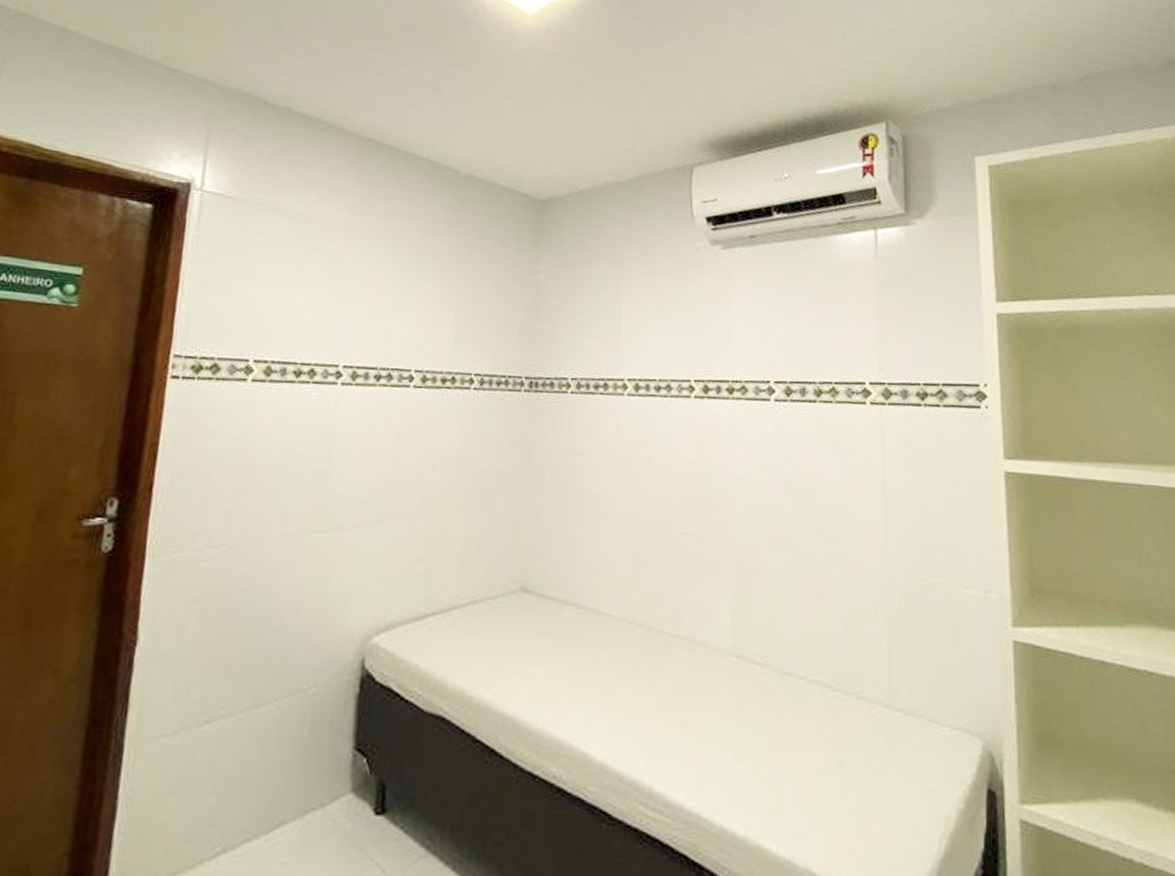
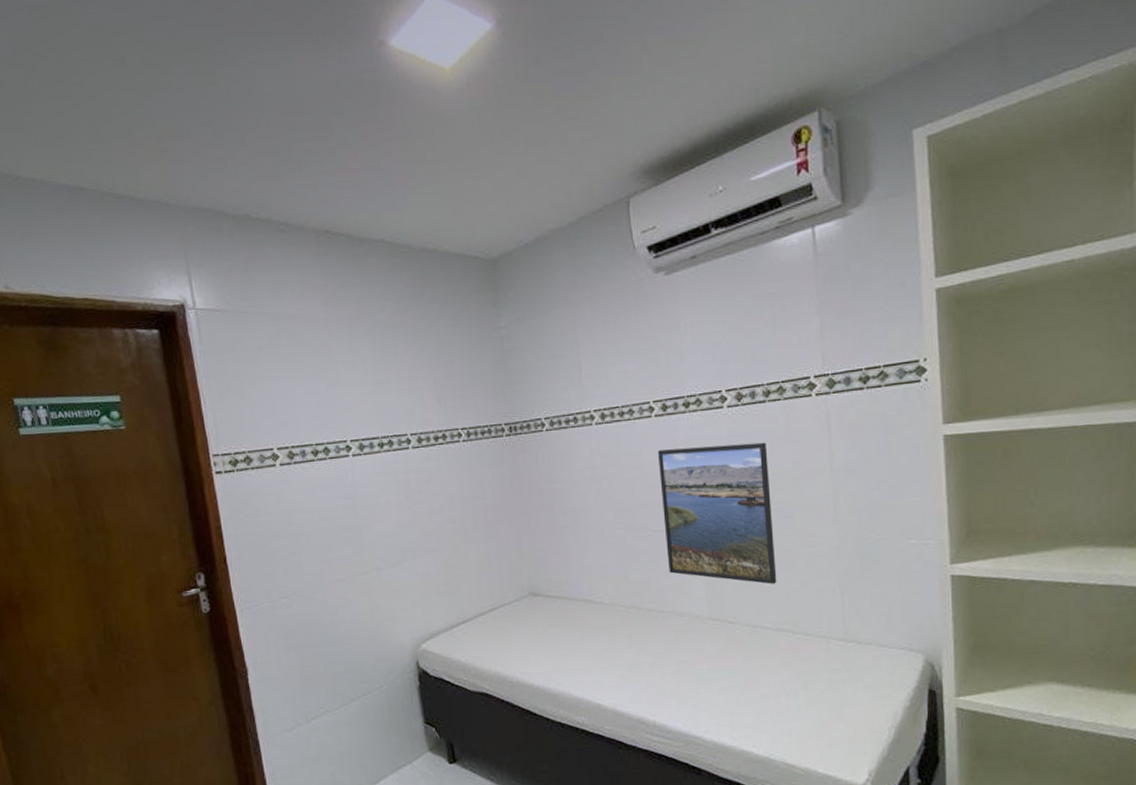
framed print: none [690,437,816,621] -> present [657,442,777,585]

